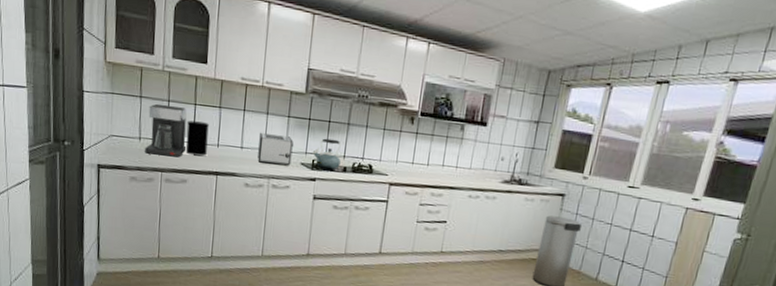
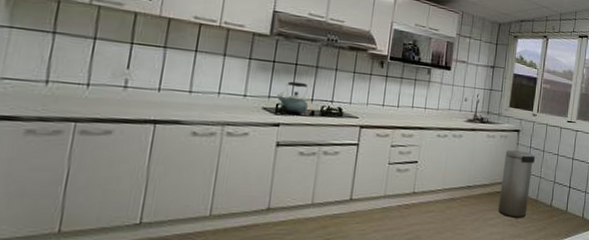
coffee maker: present [145,103,187,158] -> none [52,41,120,104]
canister: present [185,120,209,157] -> none [113,61,149,103]
toaster: present [257,132,294,166] -> none [209,74,256,111]

